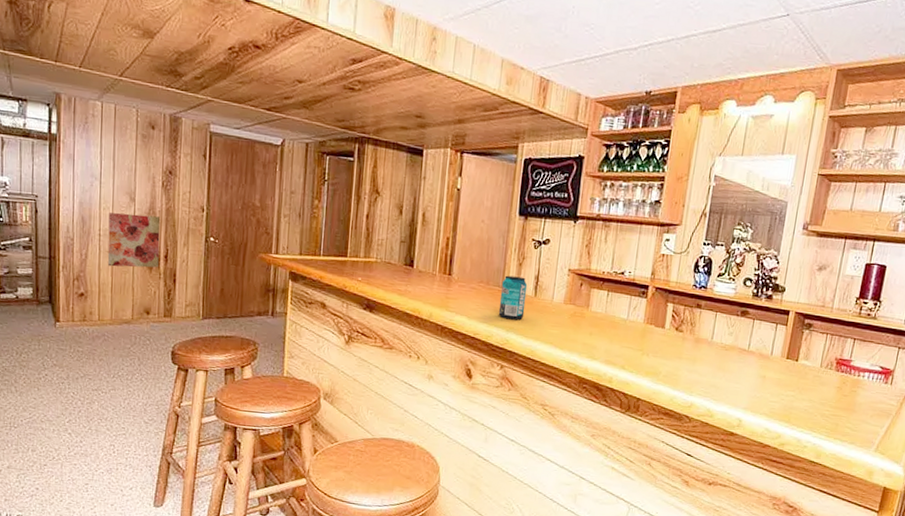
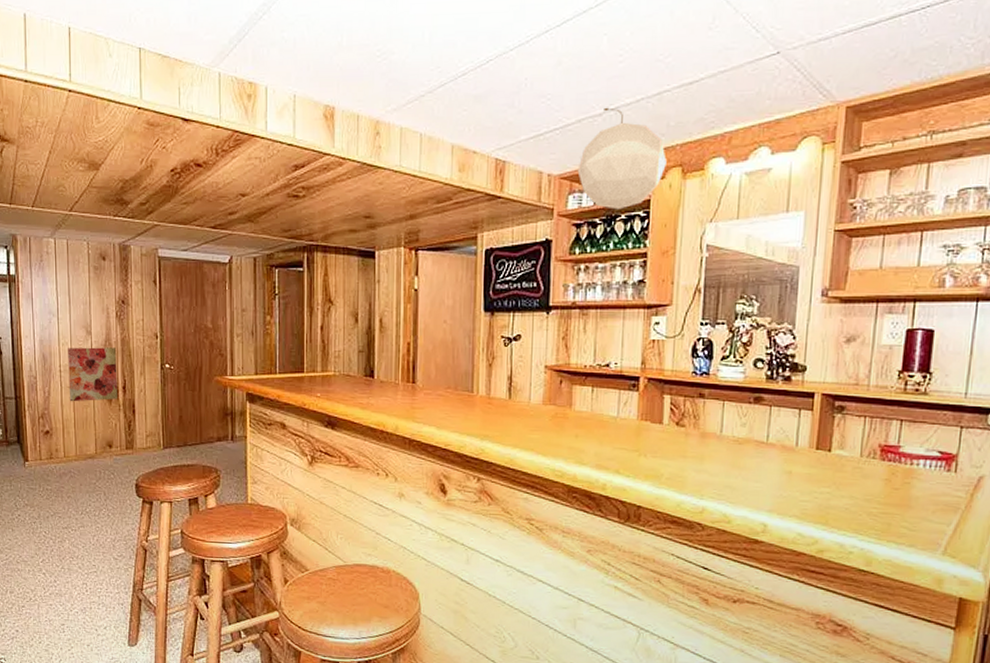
beverage can: present [498,275,528,321] -> none [470,378,500,427]
pendant light: none [611,42,688,136] -> present [577,107,667,210]

